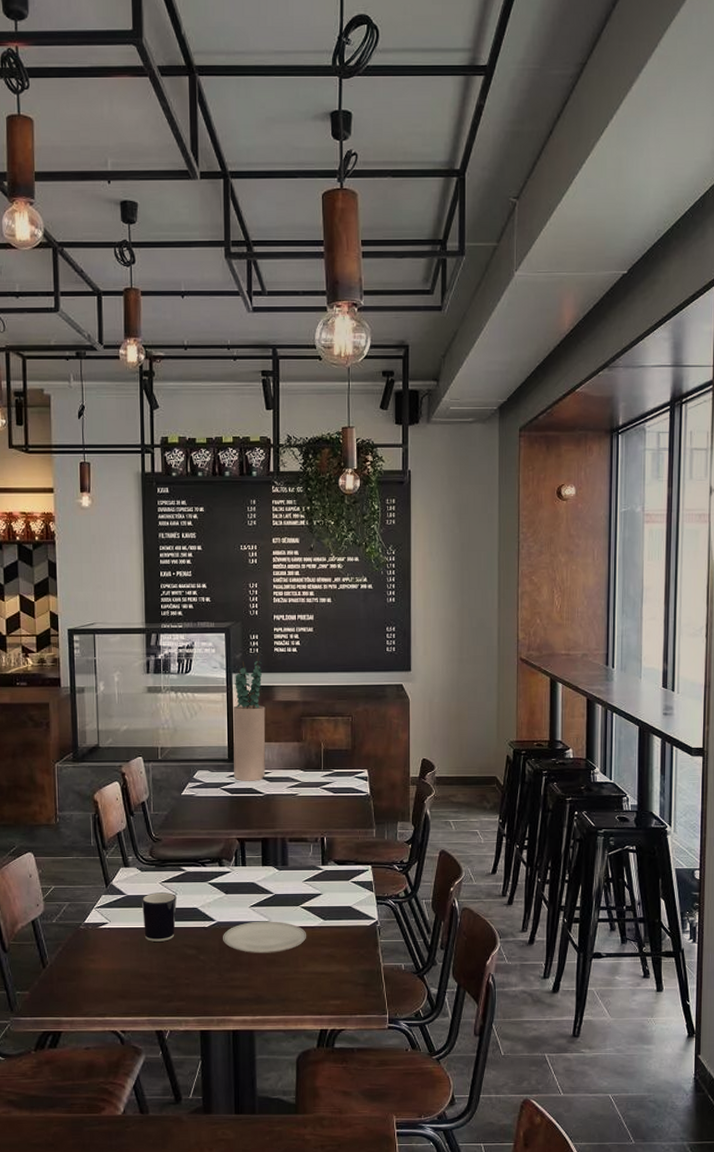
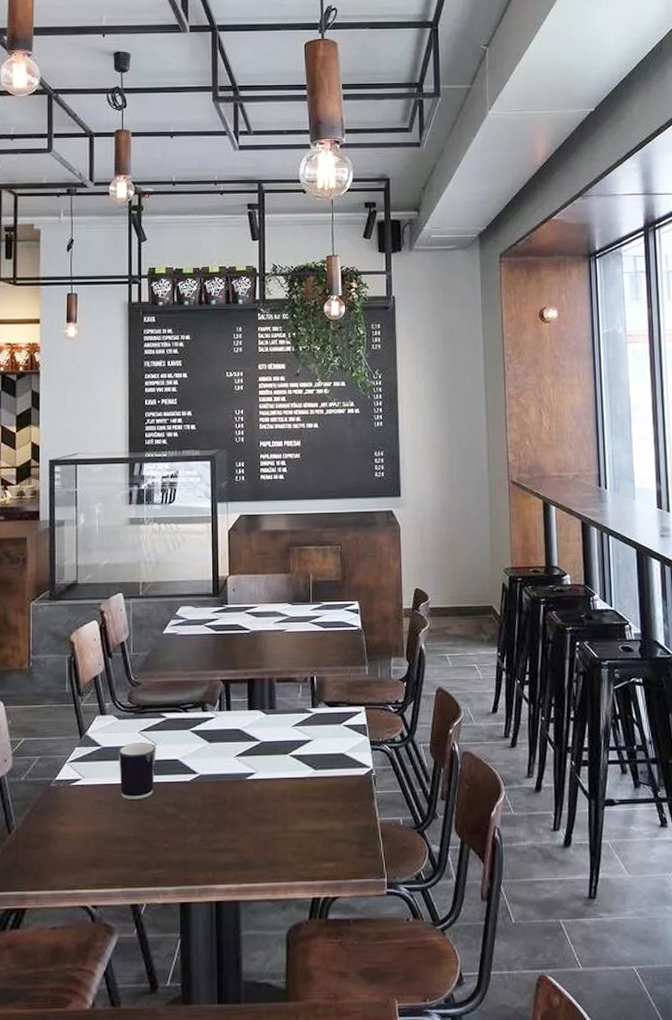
plate: present [223,921,307,953] -> none [206,772,297,810]
vase: present [233,654,266,781] -> none [218,482,252,617]

